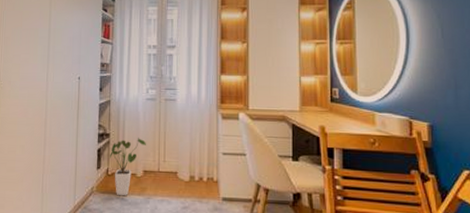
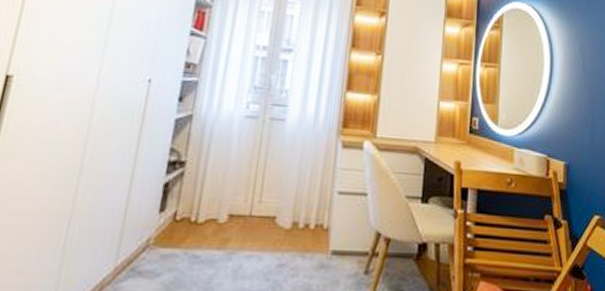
house plant: present [109,138,146,196] -> none [180,169,237,251]

